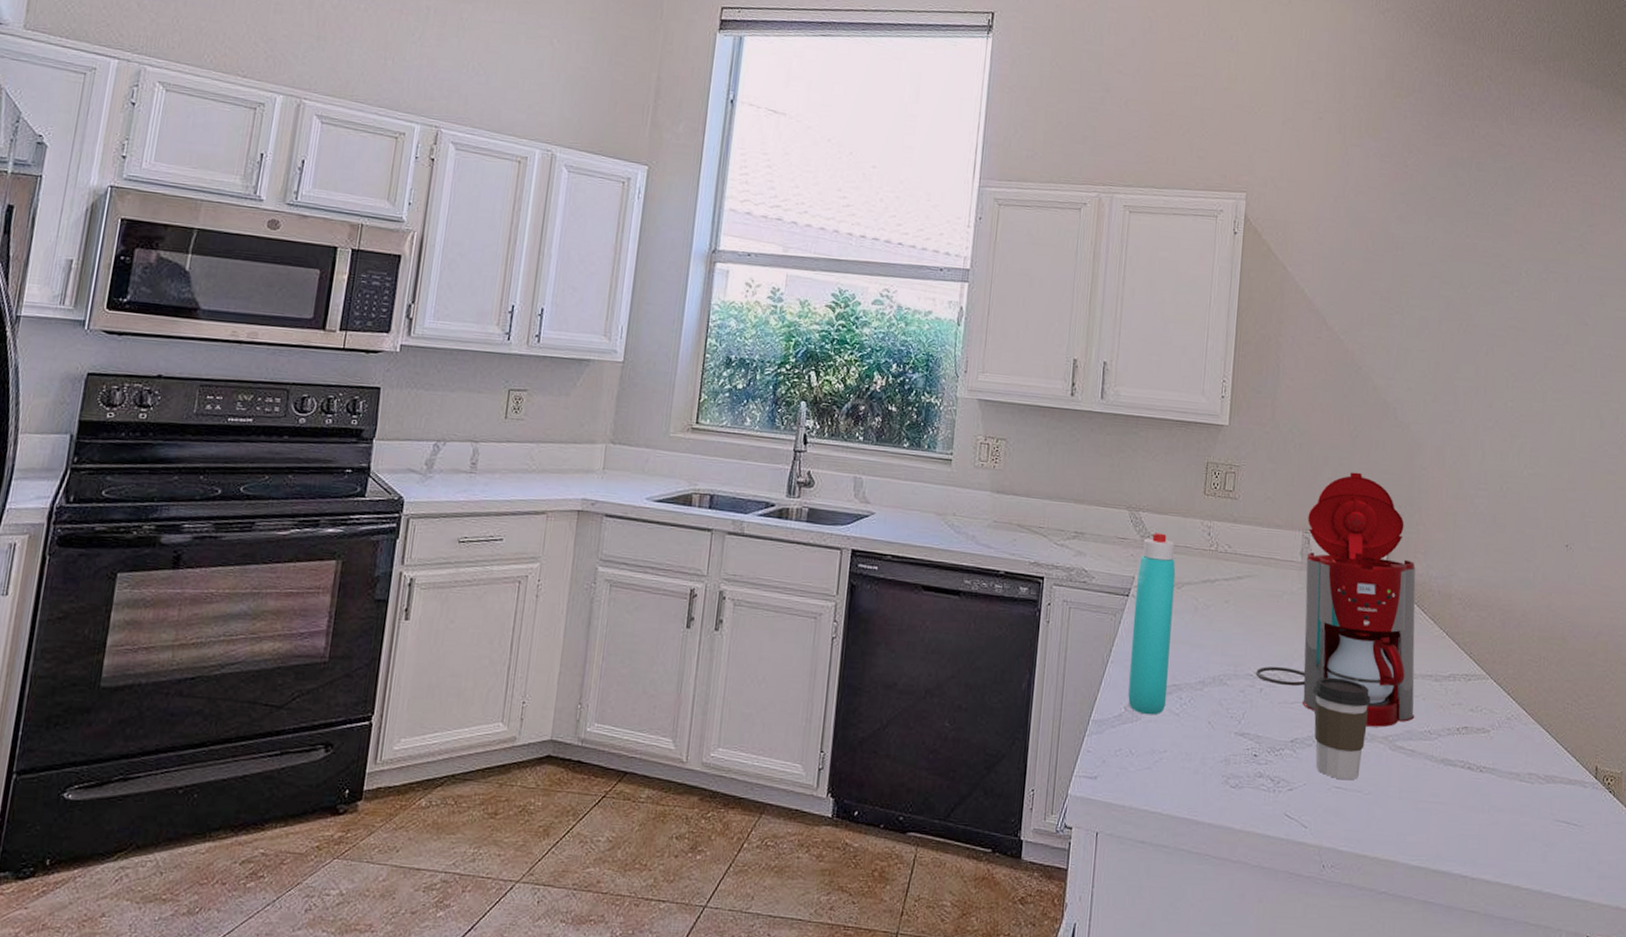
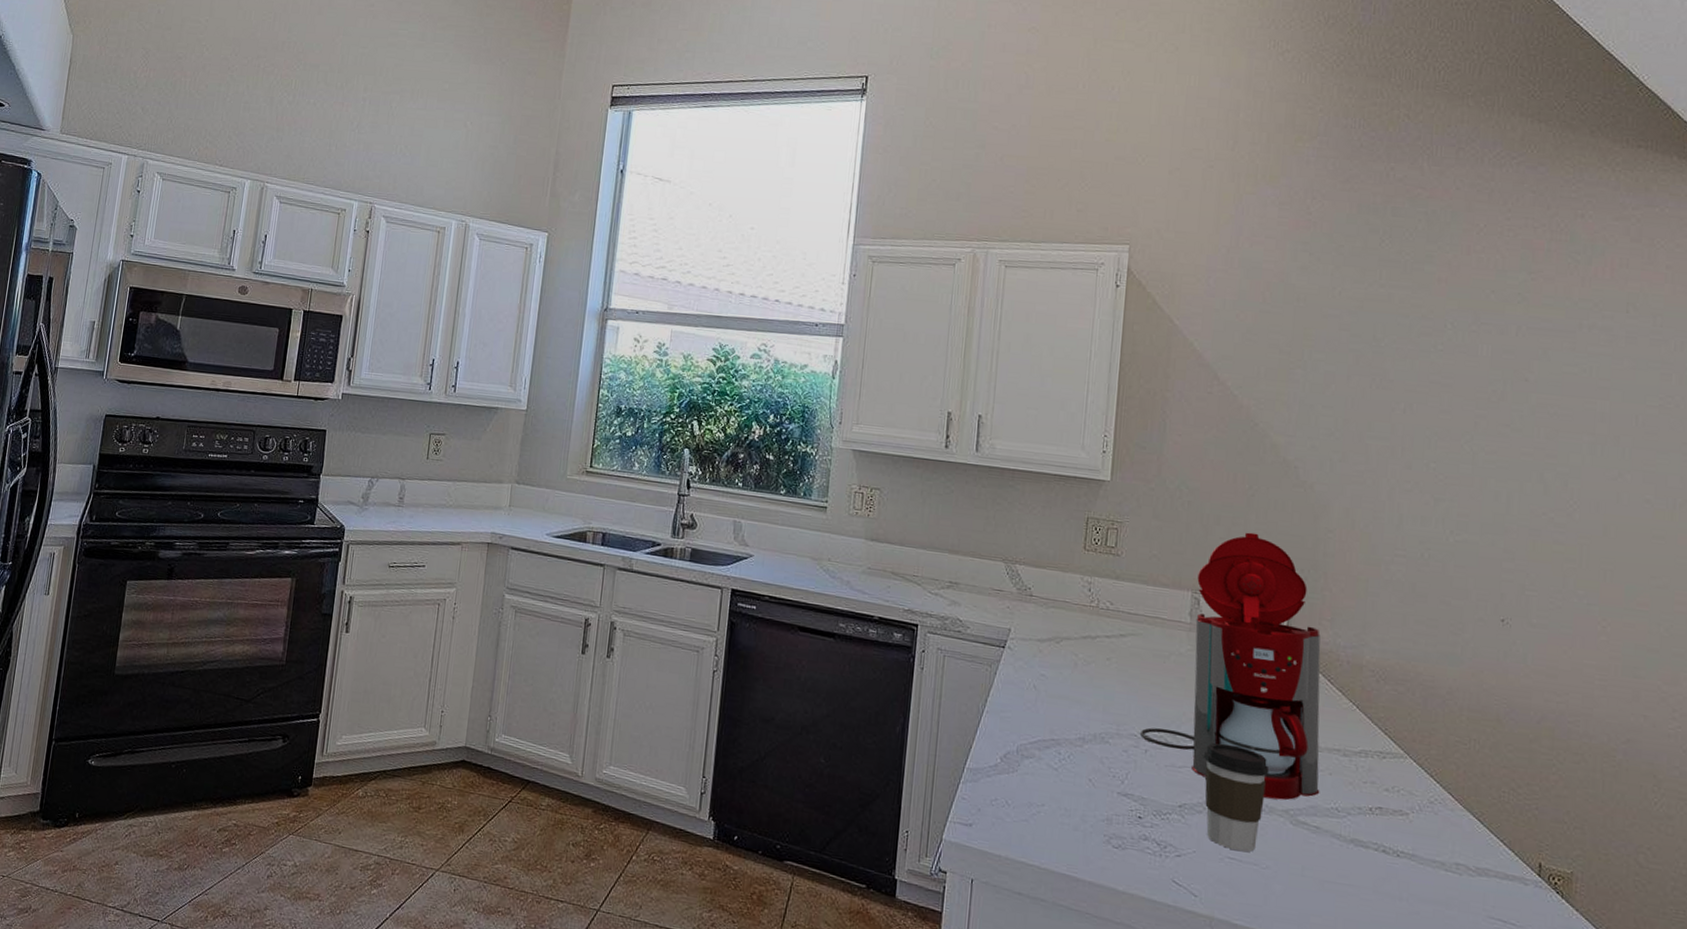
bottle: present [1128,532,1176,715] -> none [1004,586,1054,768]

